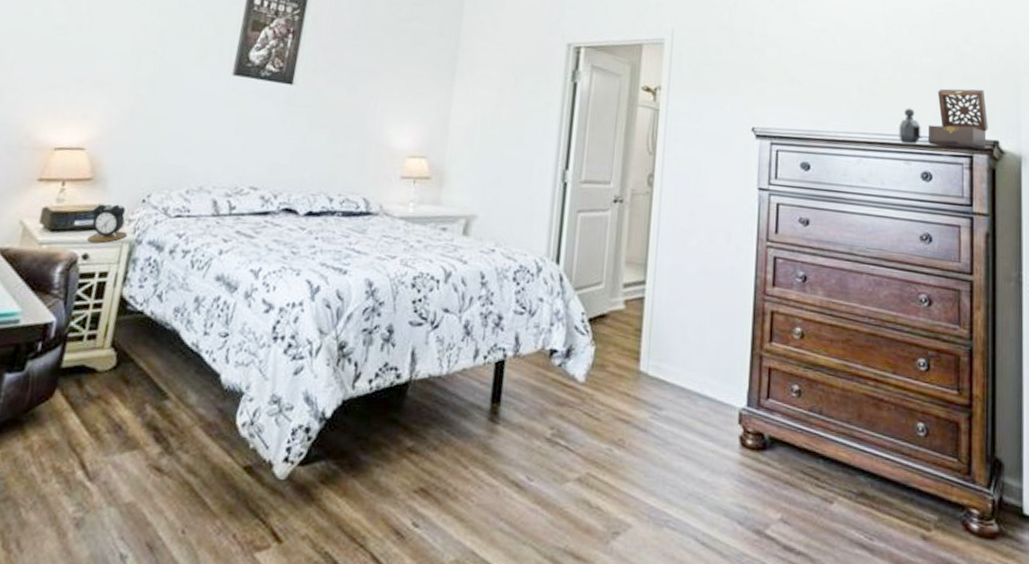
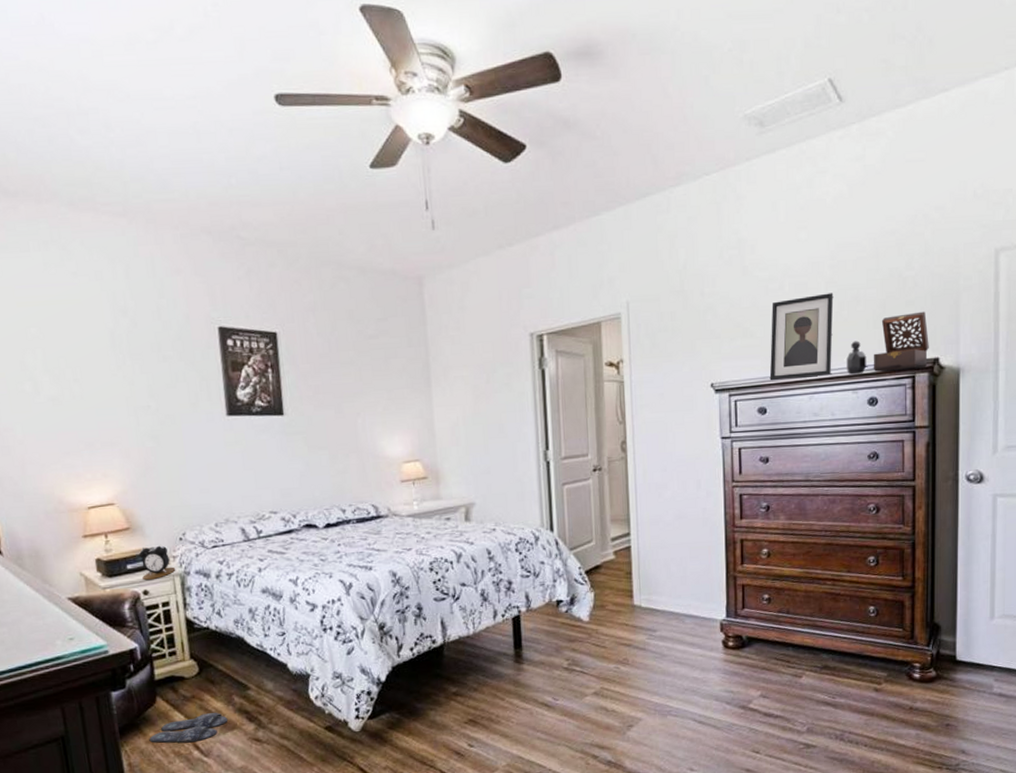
slippers: none [29,421,132,459] -> present [149,713,228,743]
picture frame: none [815,53,888,141] -> present [769,293,834,381]

